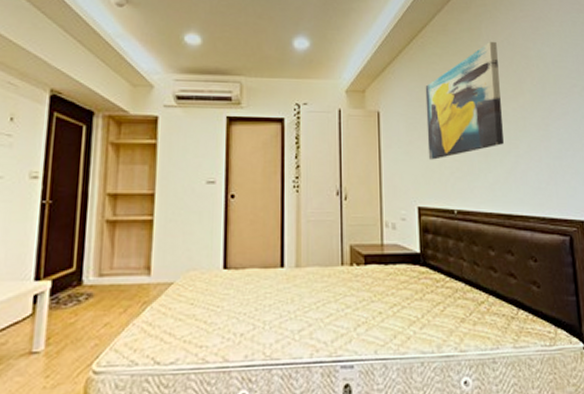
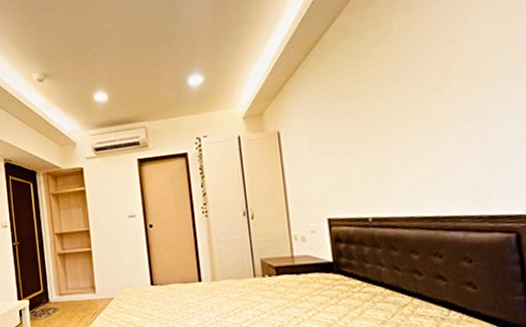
wall art: present [425,41,504,160] -> none [327,31,426,171]

